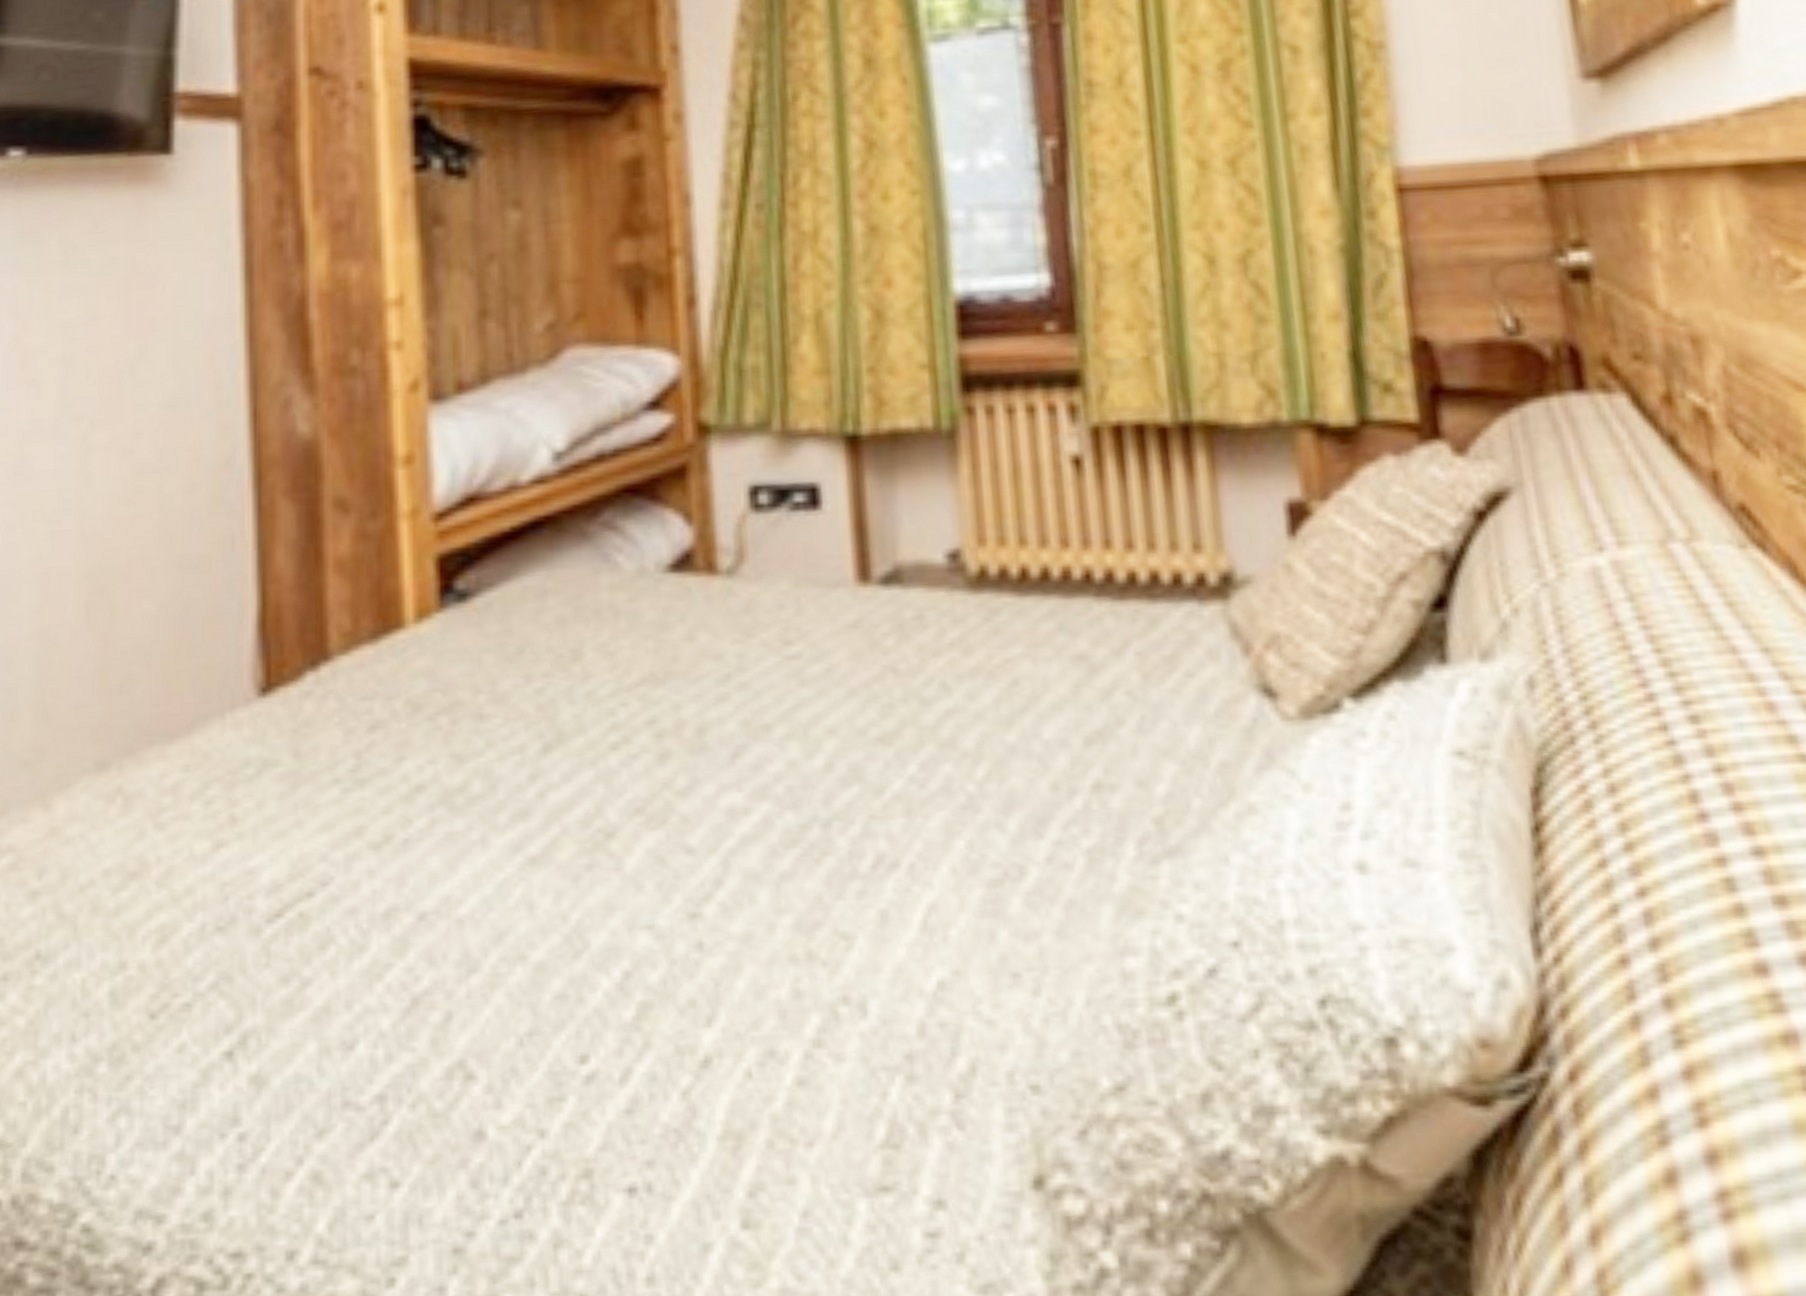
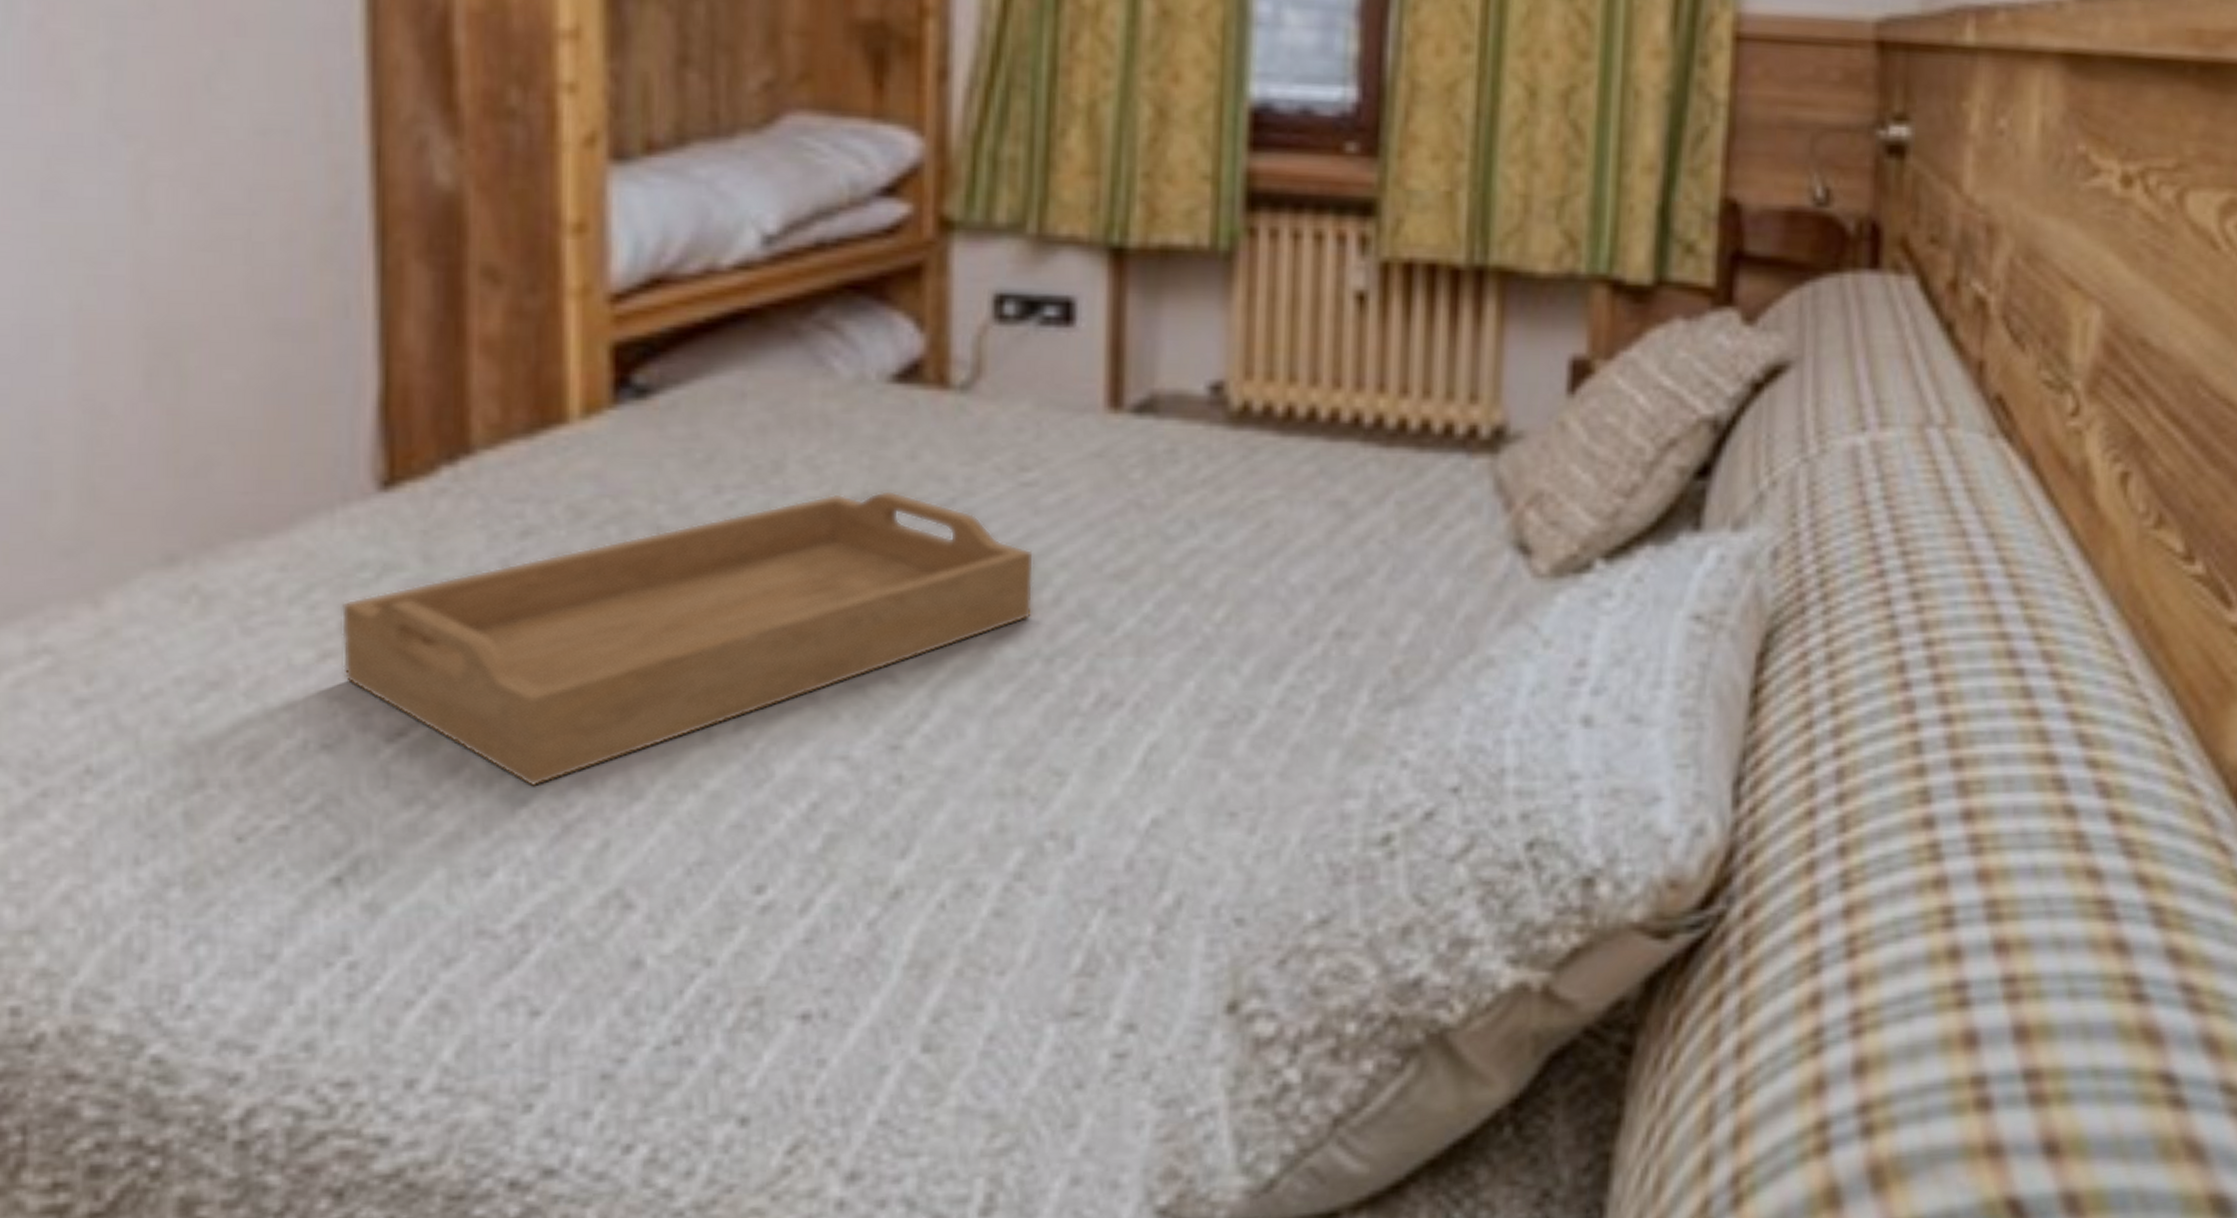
serving tray: none [230,670,808,962] -> present [340,490,1035,787]

